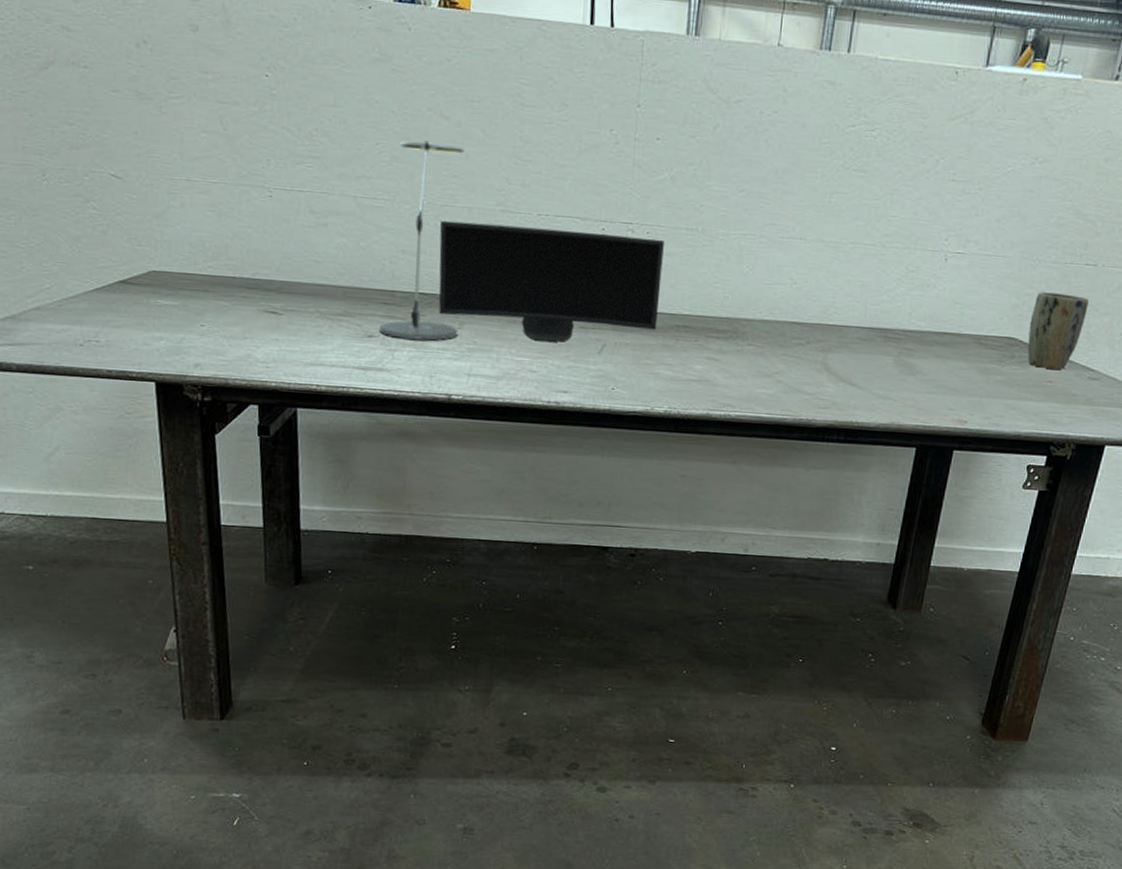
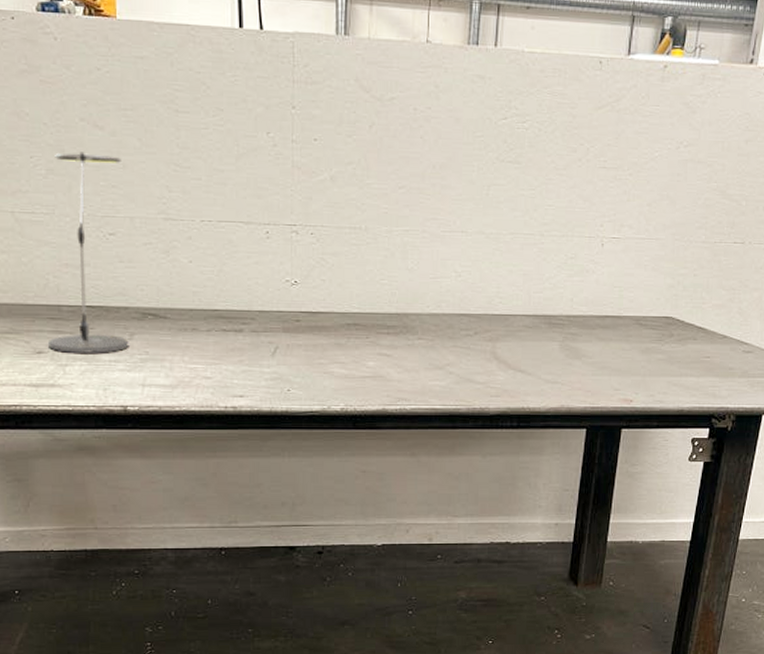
monitor: present [438,220,664,342] -> none [103,231,329,347]
plant pot: present [1027,292,1089,369] -> none [684,271,739,345]

